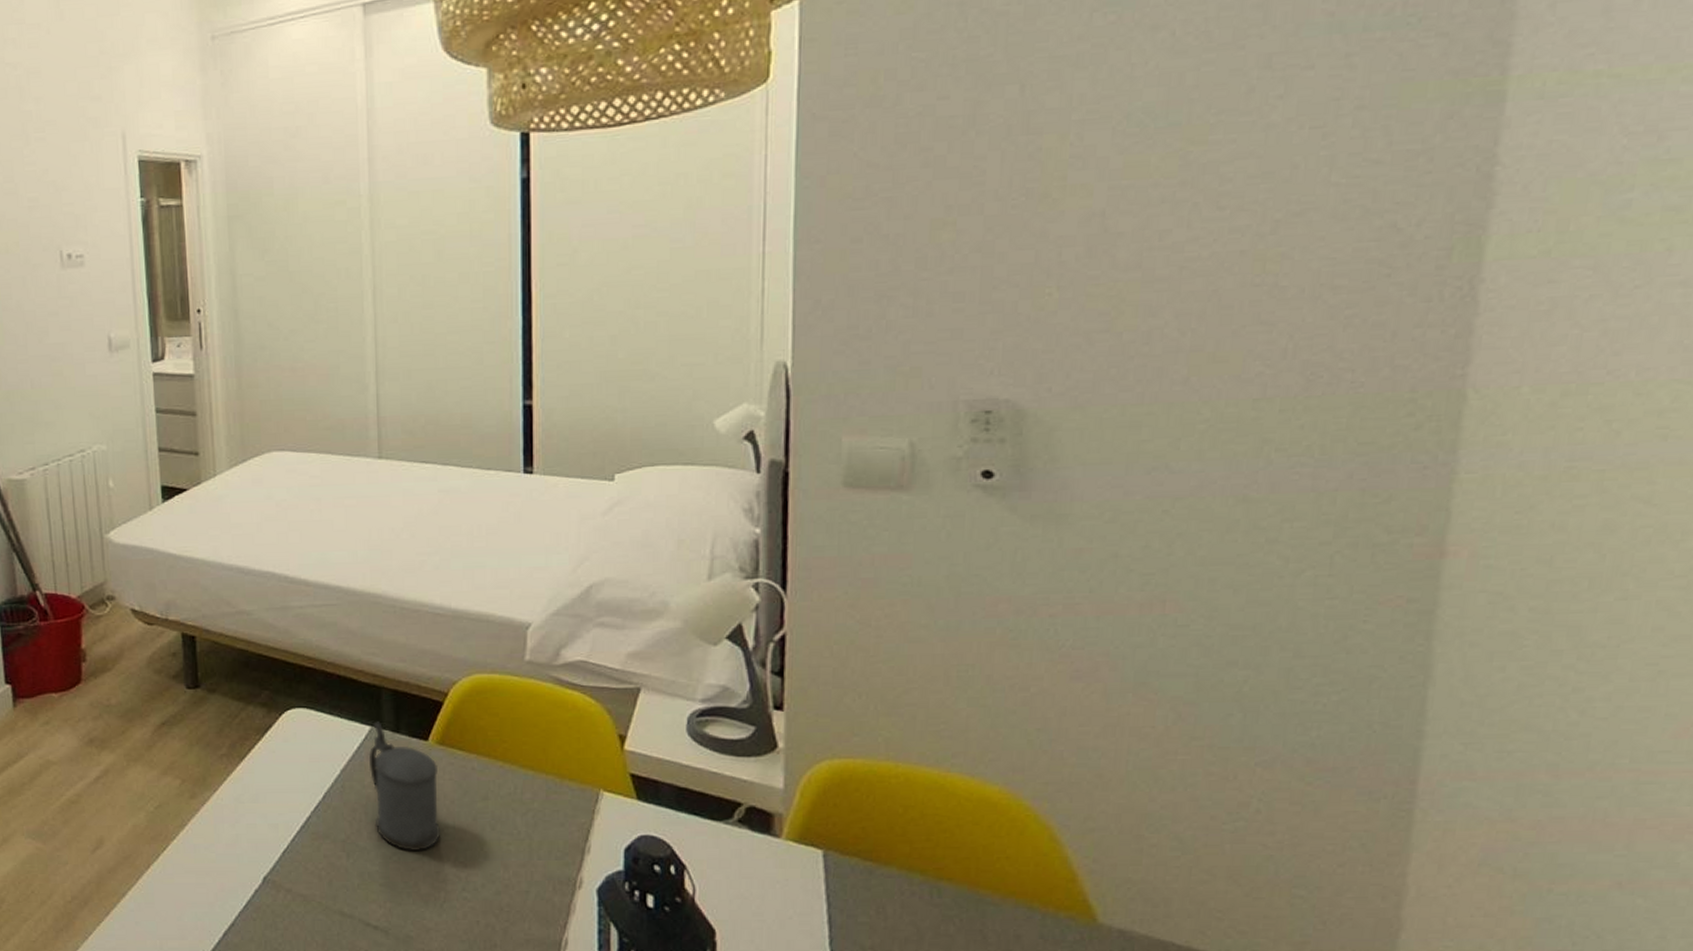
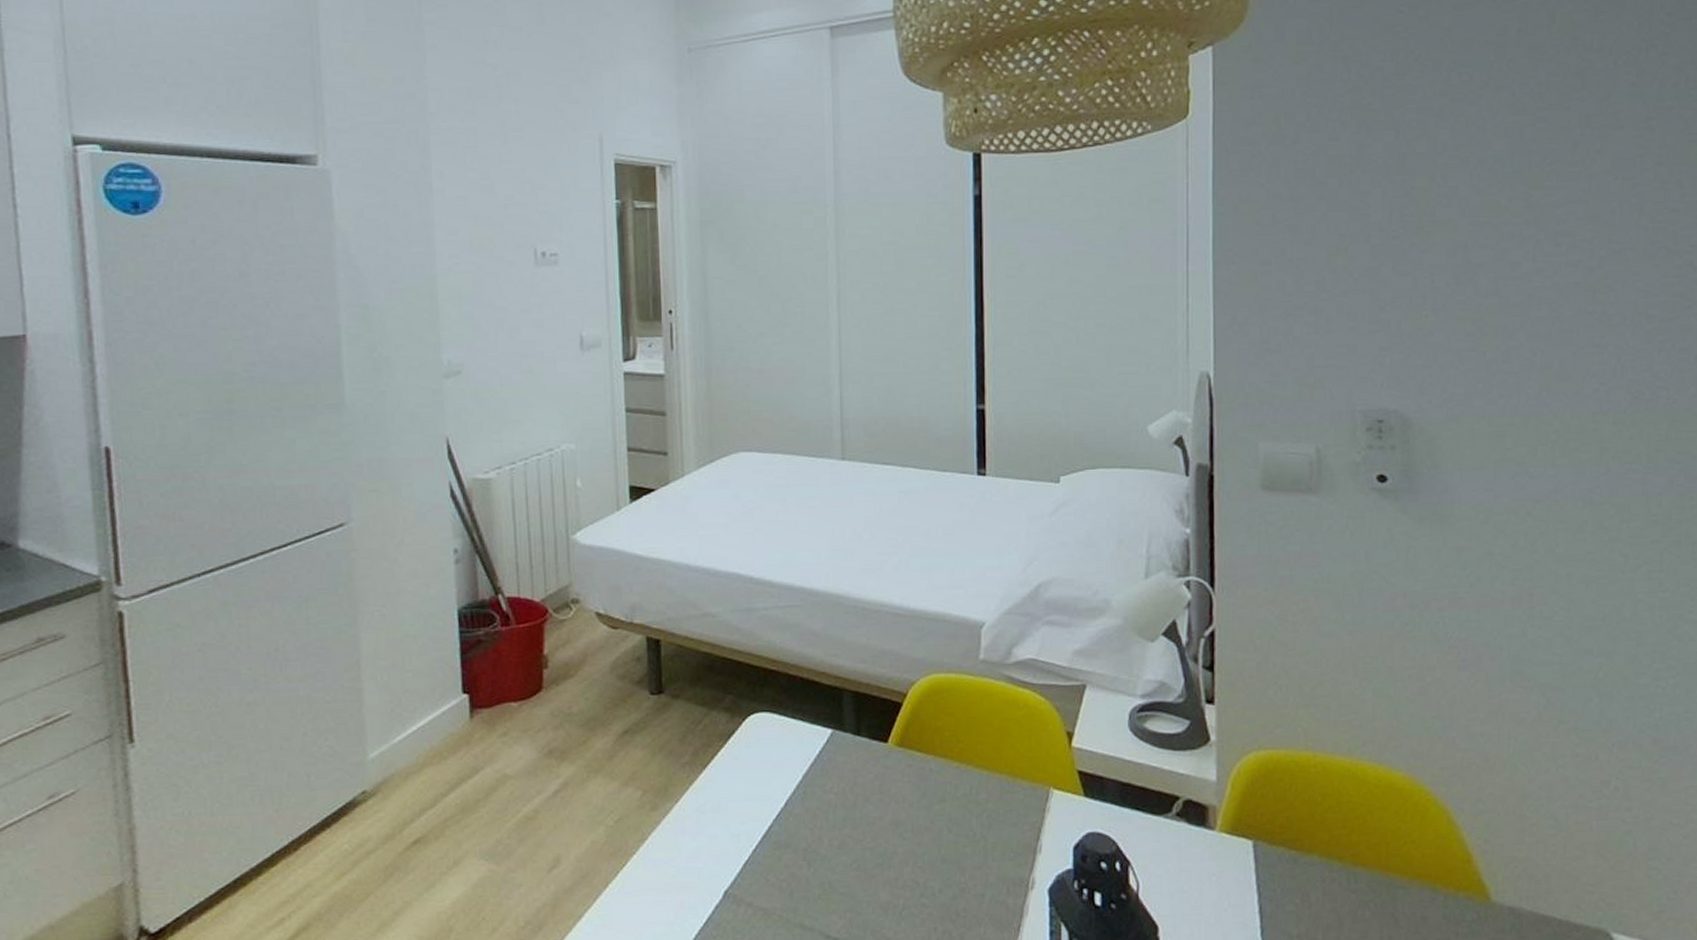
beer stein: present [368,721,440,850] -> none [830,724,899,857]

